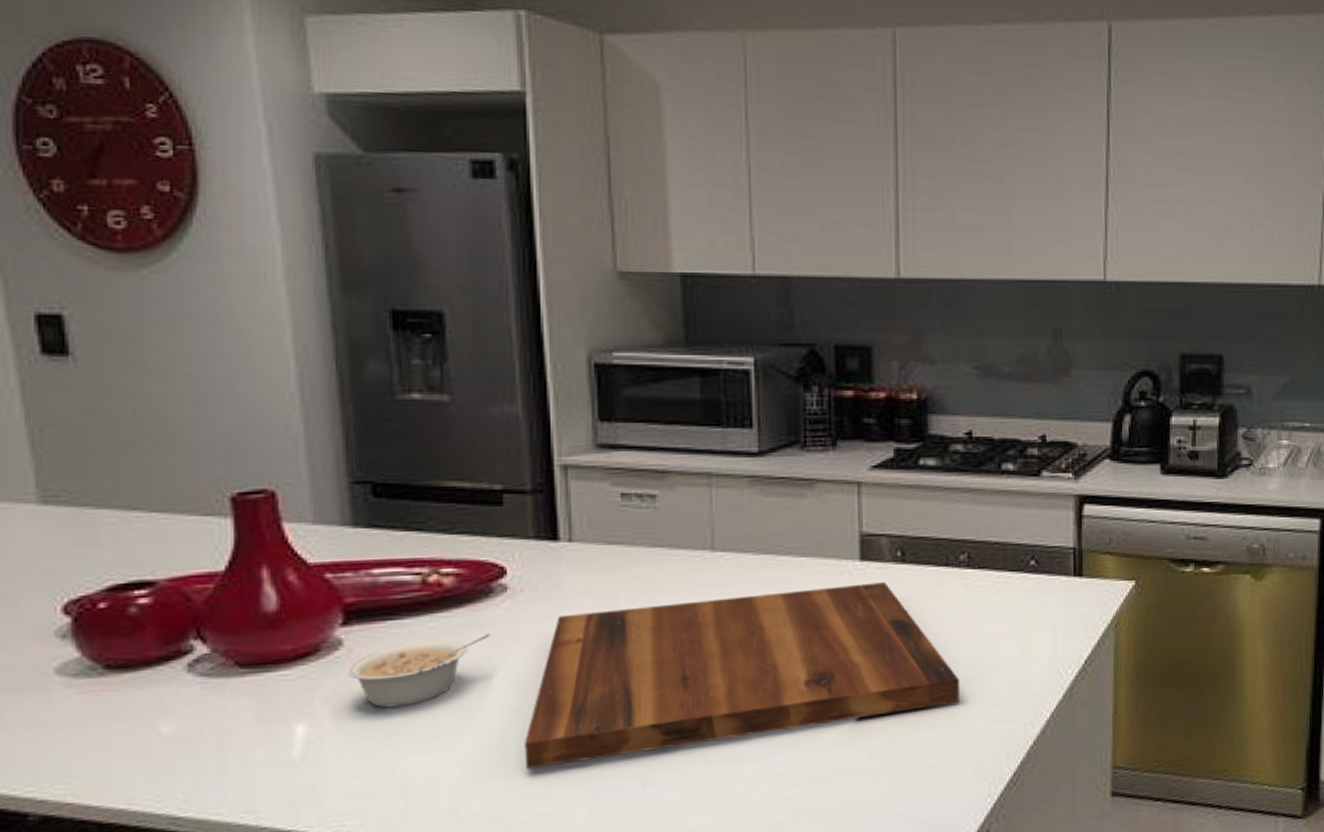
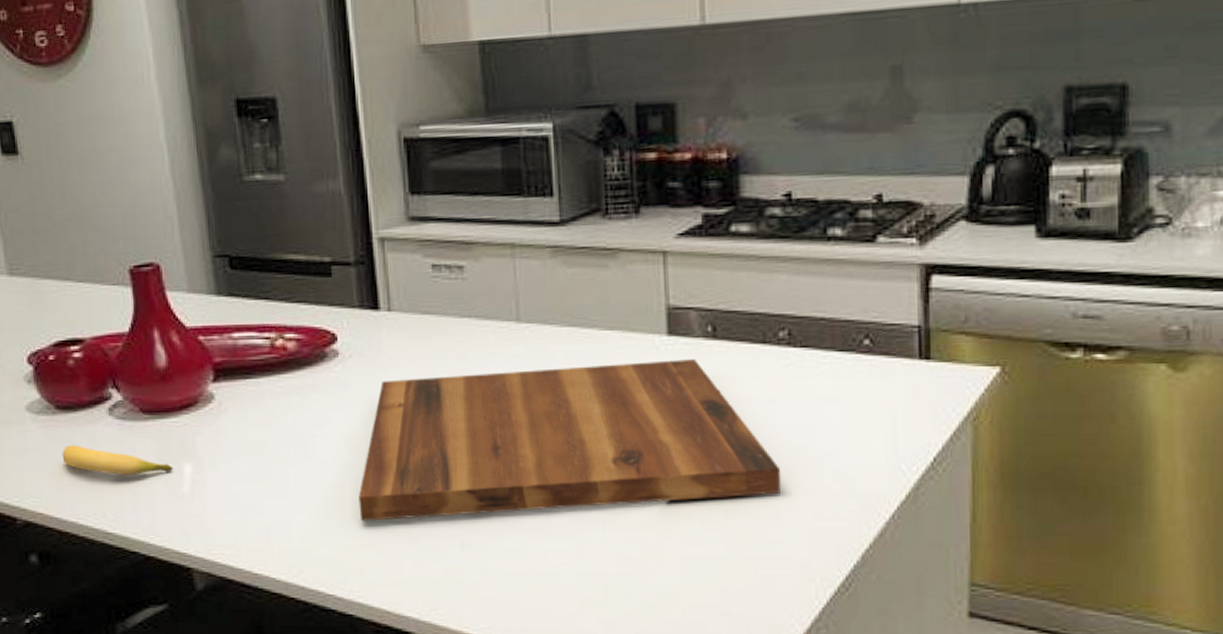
banana: none [110,712,279,745] -> present [62,445,173,475]
legume: present [346,634,491,708] -> none [218,395,327,456]

